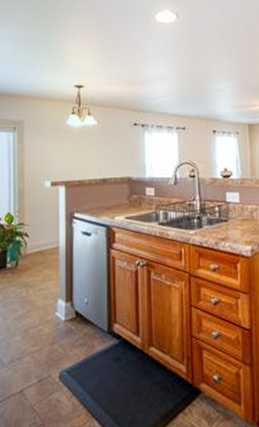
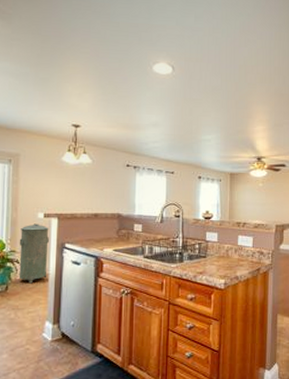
trash can: none [27,193,57,258] -> present [18,223,49,284]

